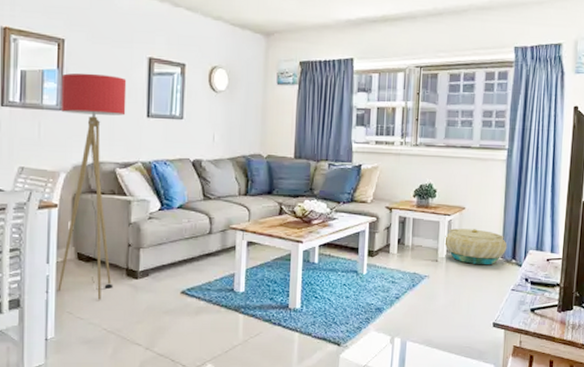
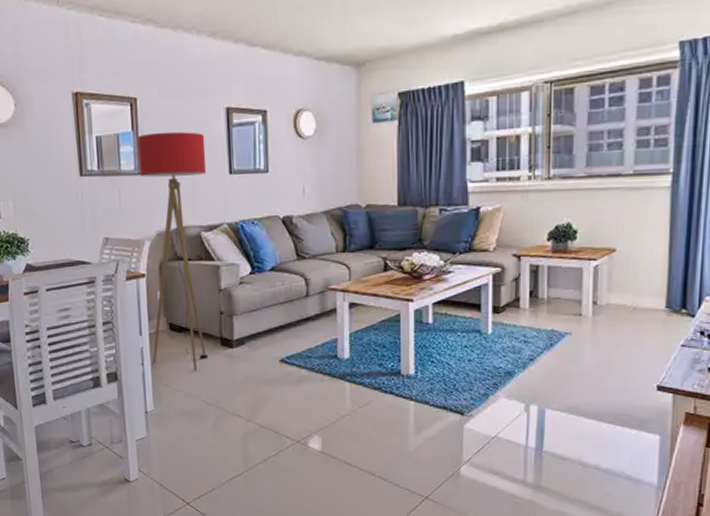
basket: present [443,228,507,265] -> none [588,274,675,318]

